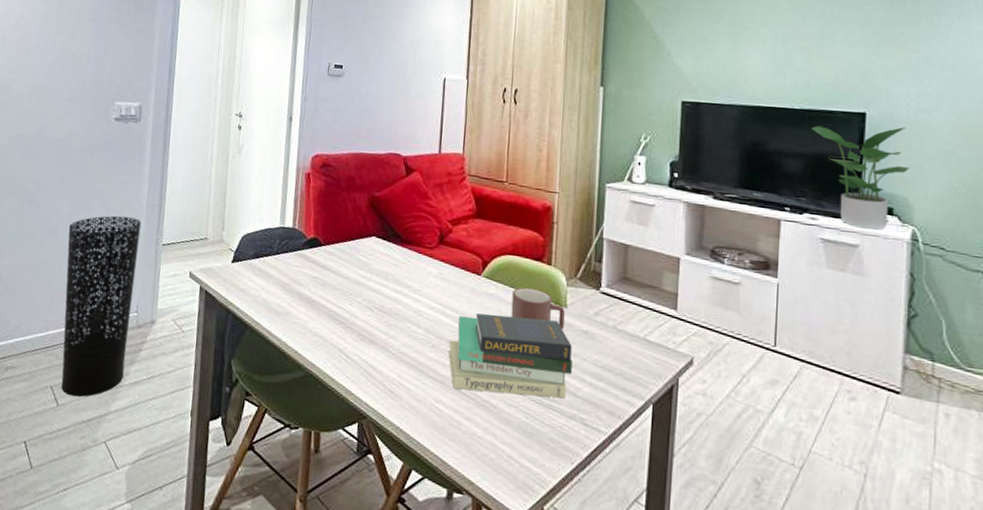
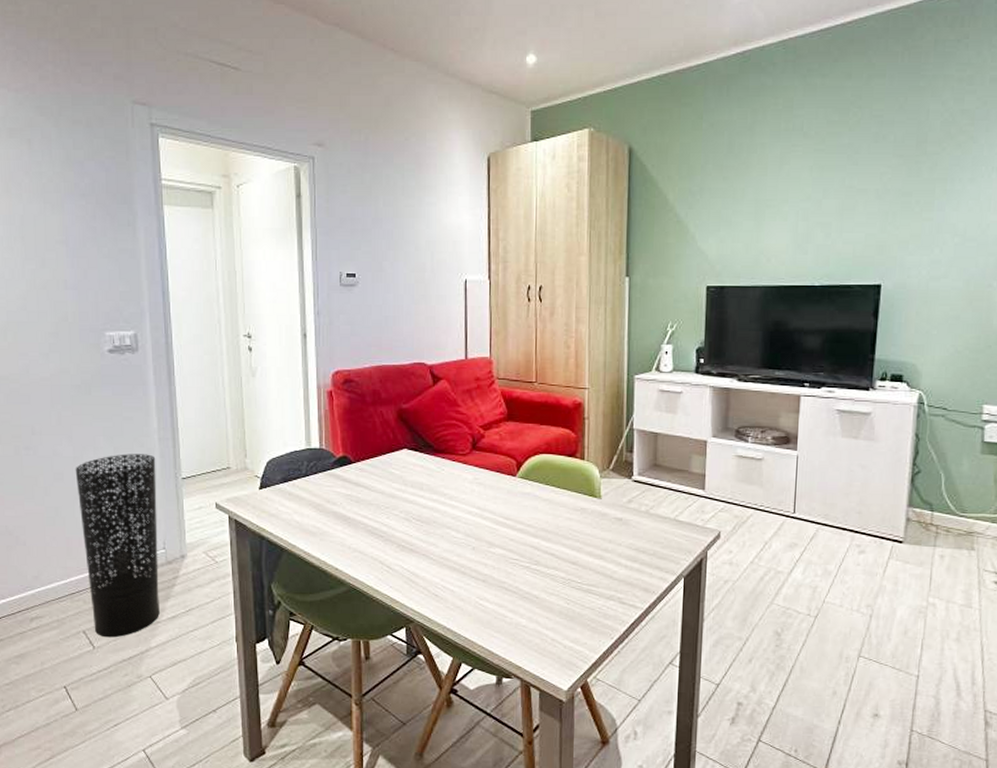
books: present [448,313,572,399] -> none [489,511,608,585]
mug: present [511,287,566,330] -> none [547,483,600,520]
potted plant: present [811,125,910,231] -> none [830,296,920,398]

